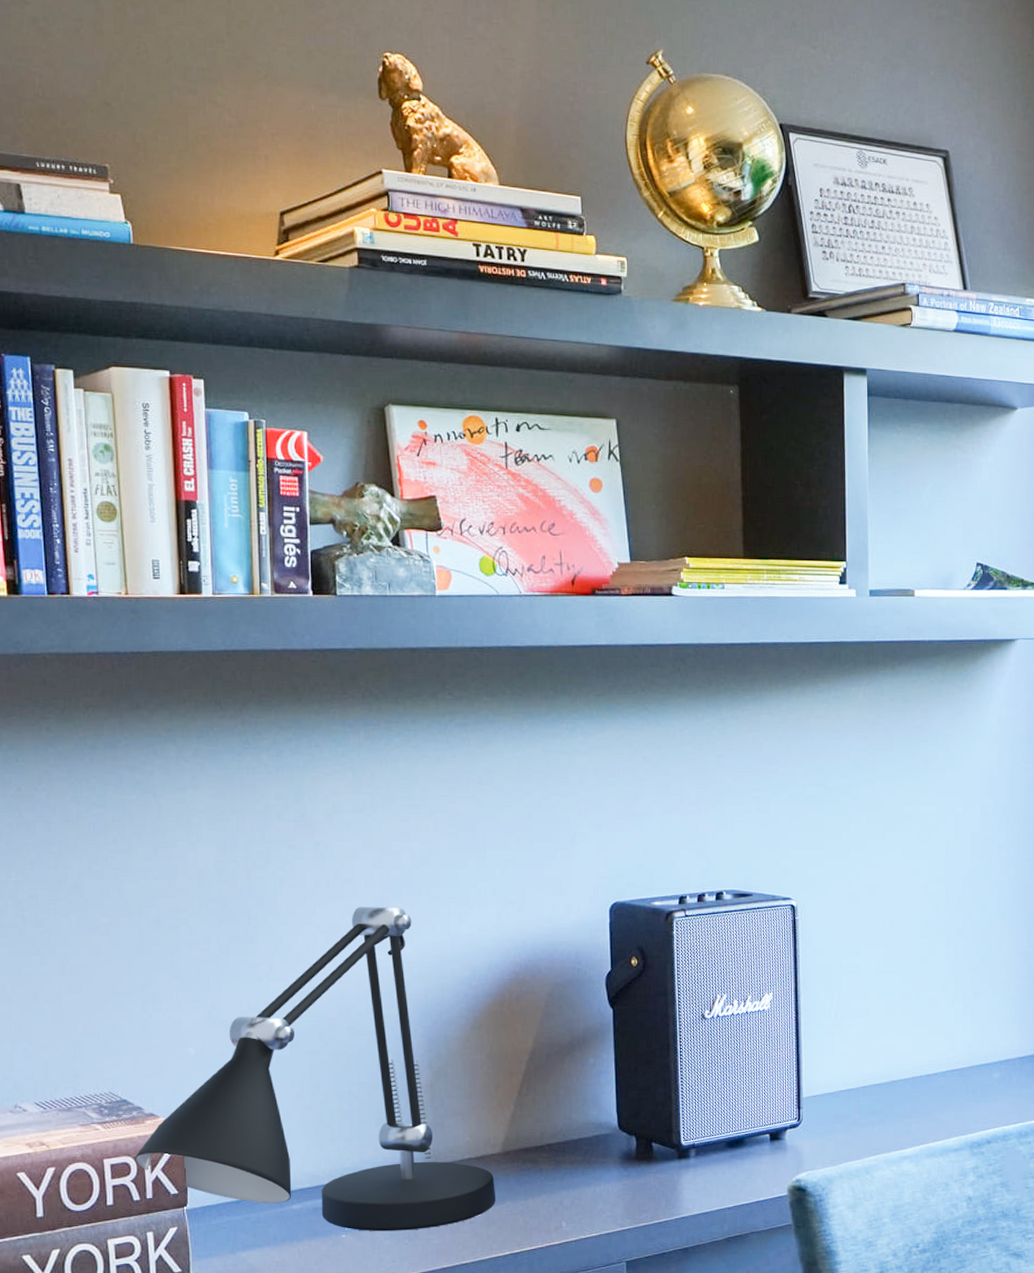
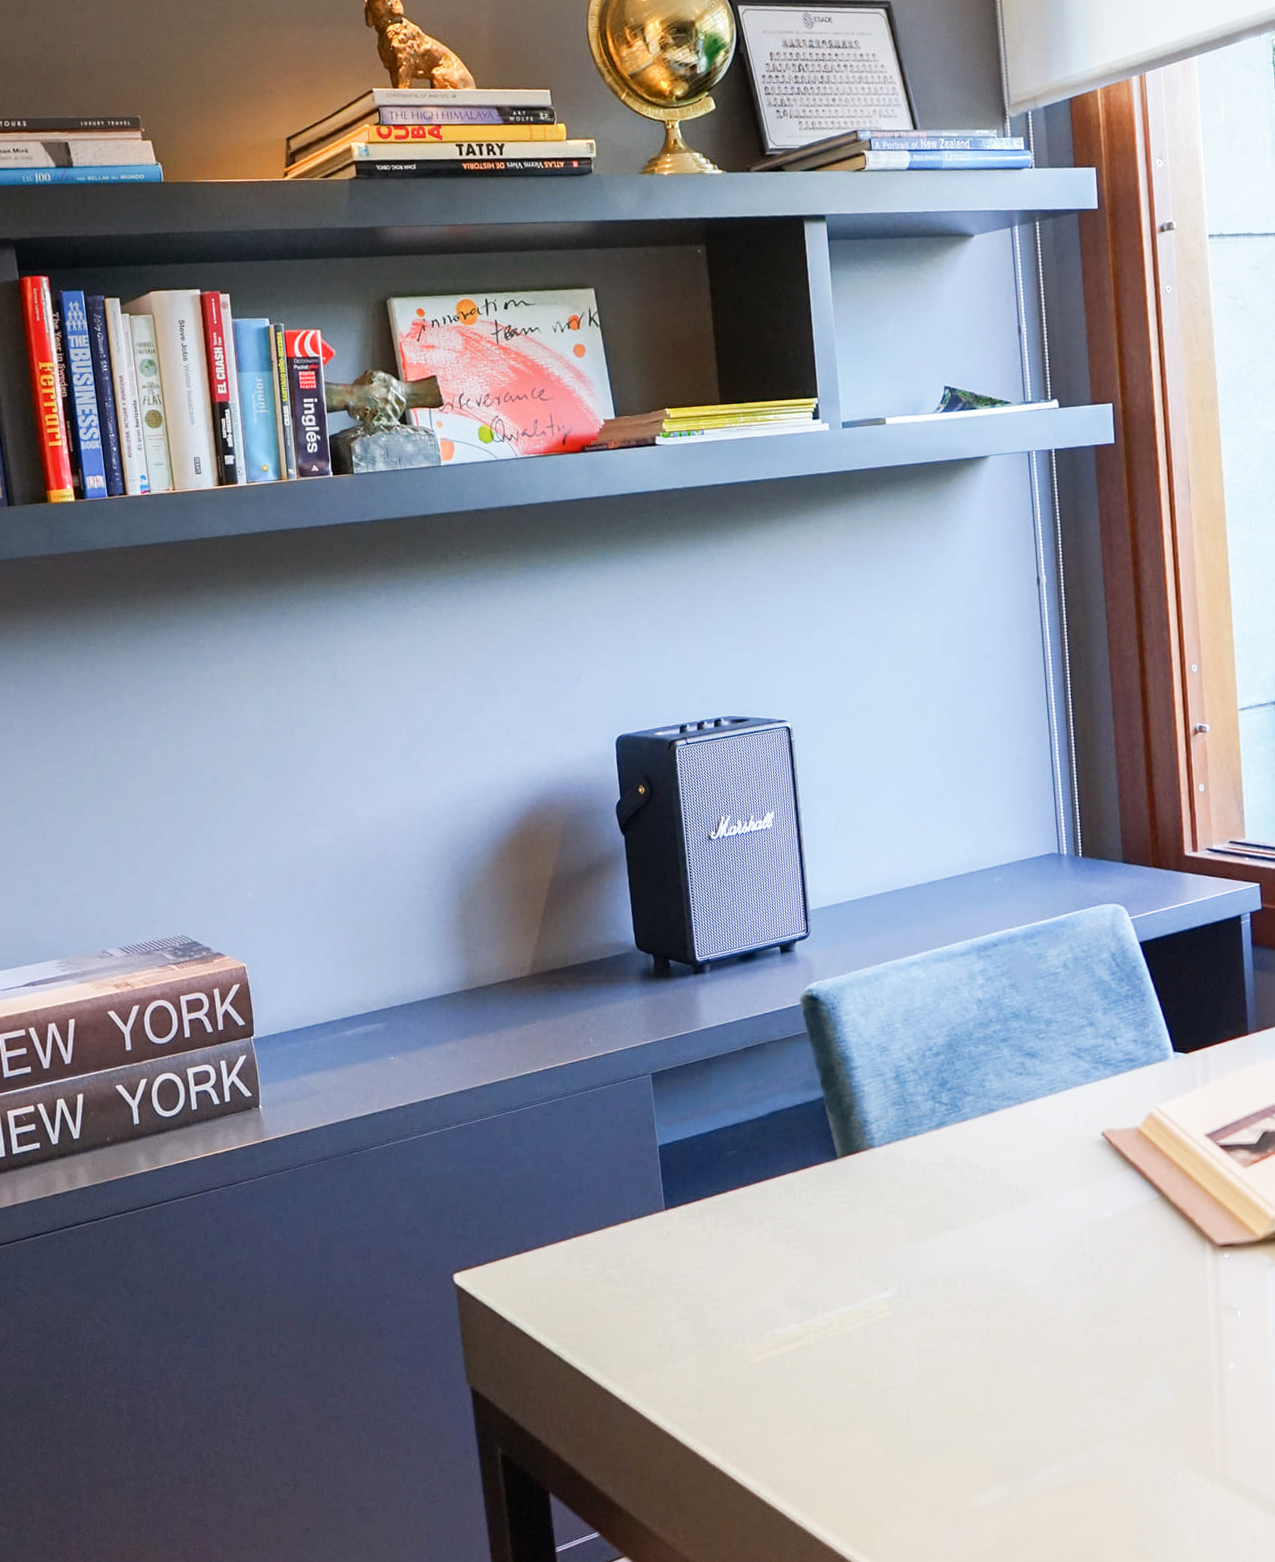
desk lamp: present [135,906,495,1232] -> none [206,753,527,1053]

